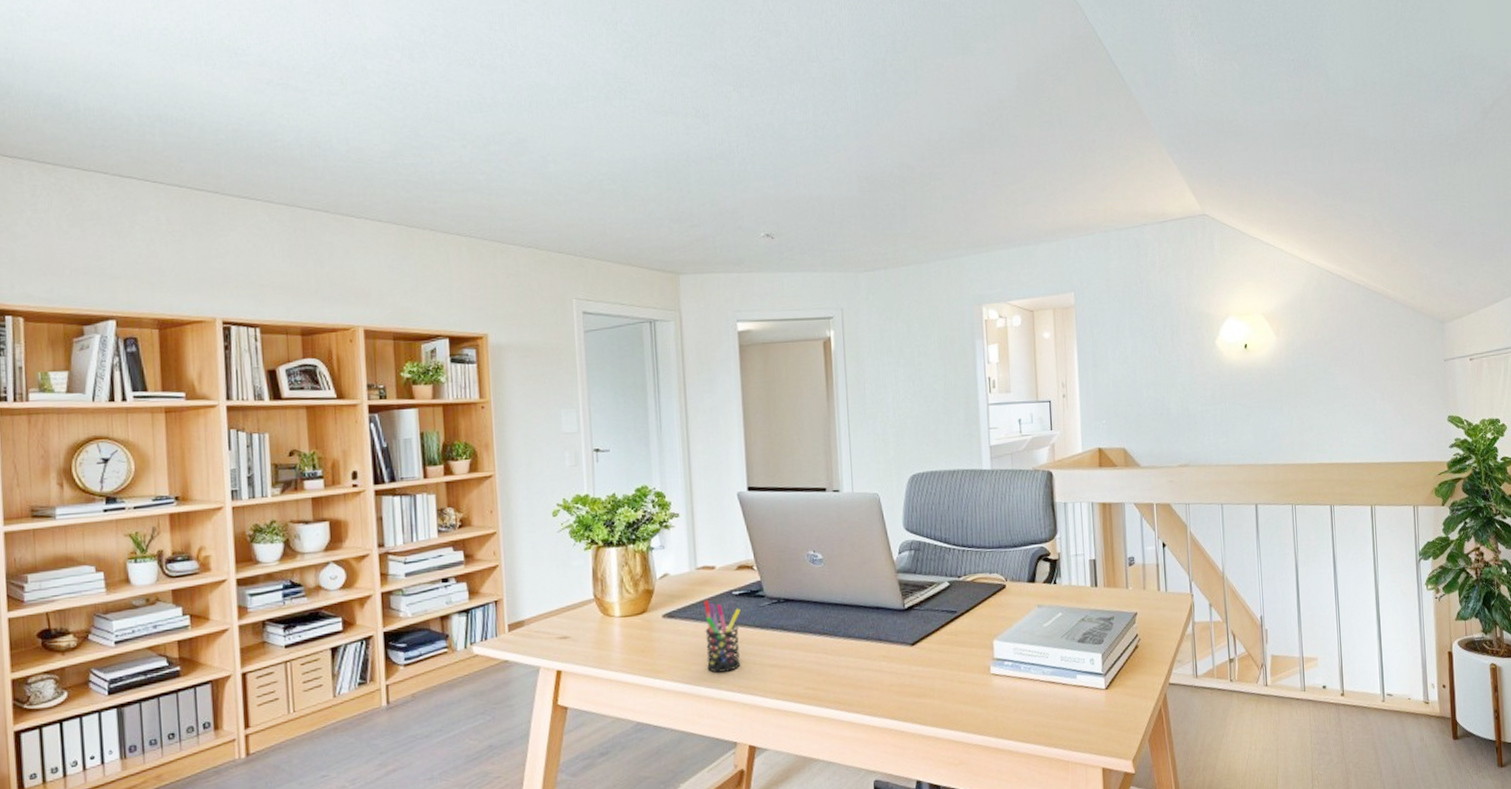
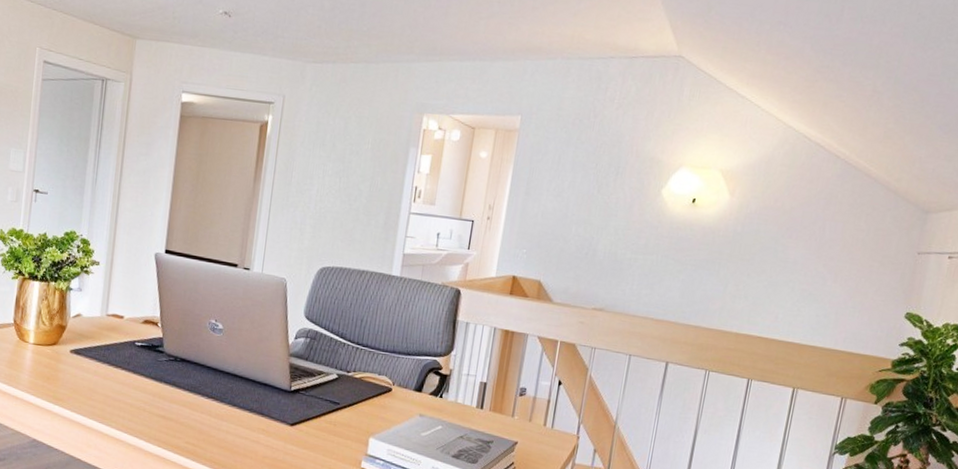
pen holder: present [703,600,741,673] -> none [102,344,140,413]

